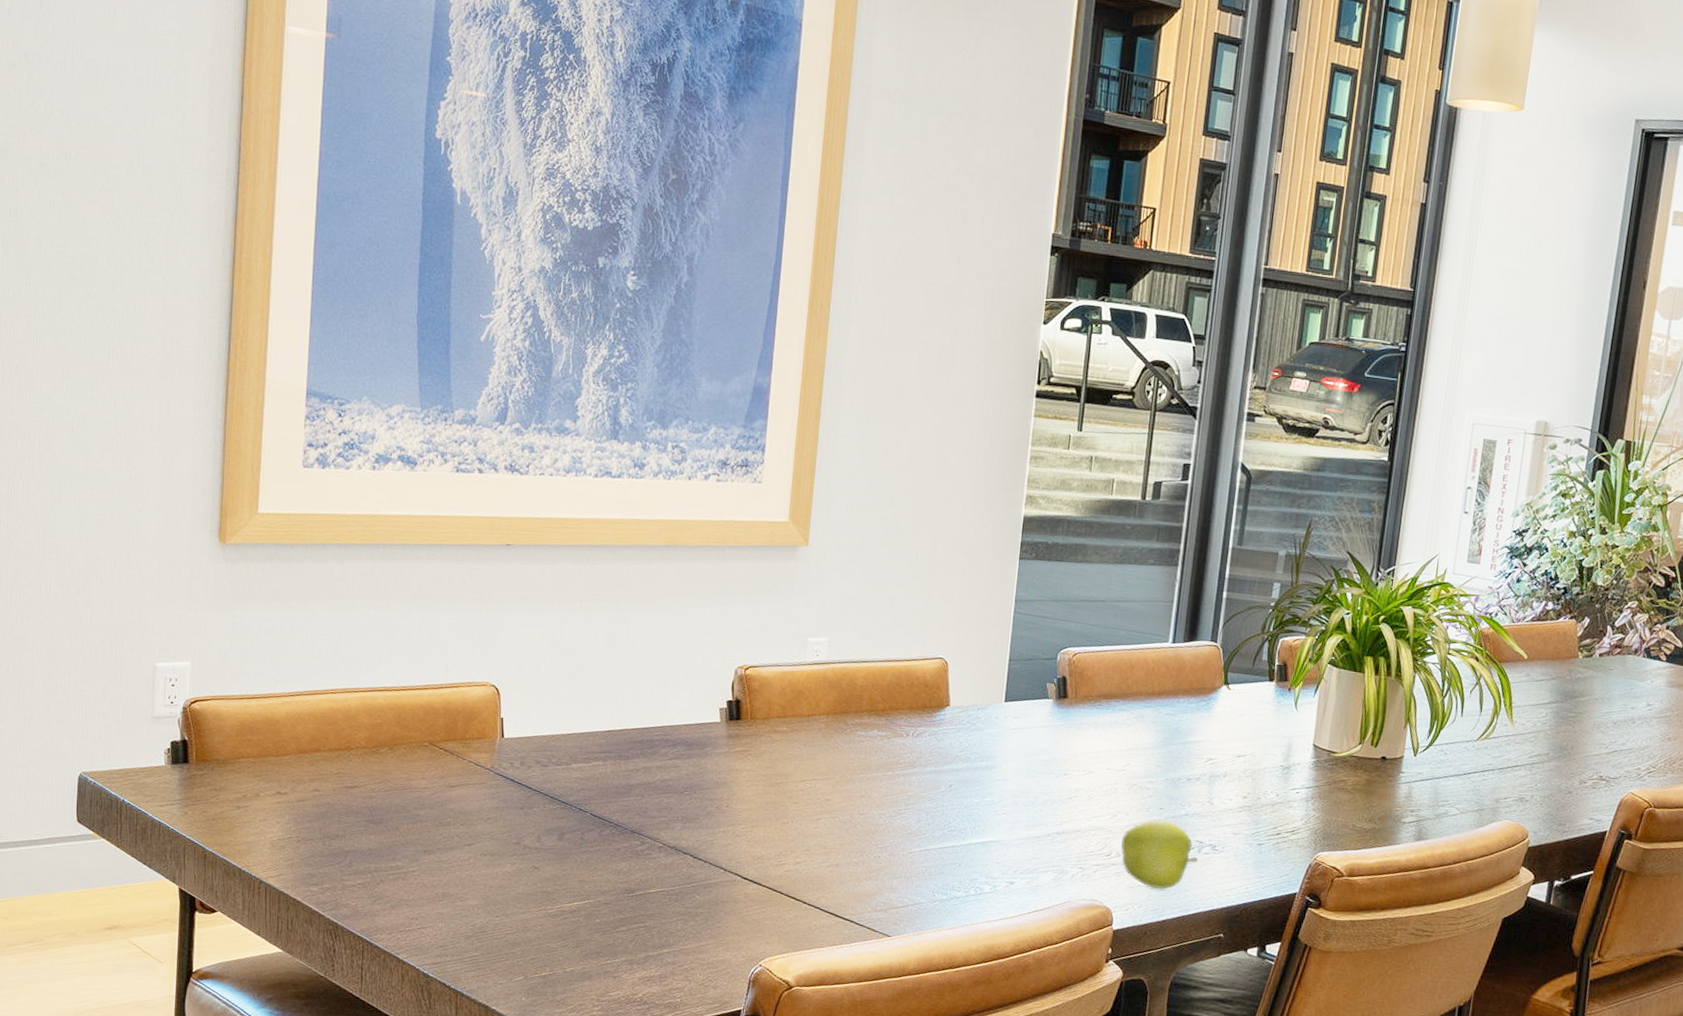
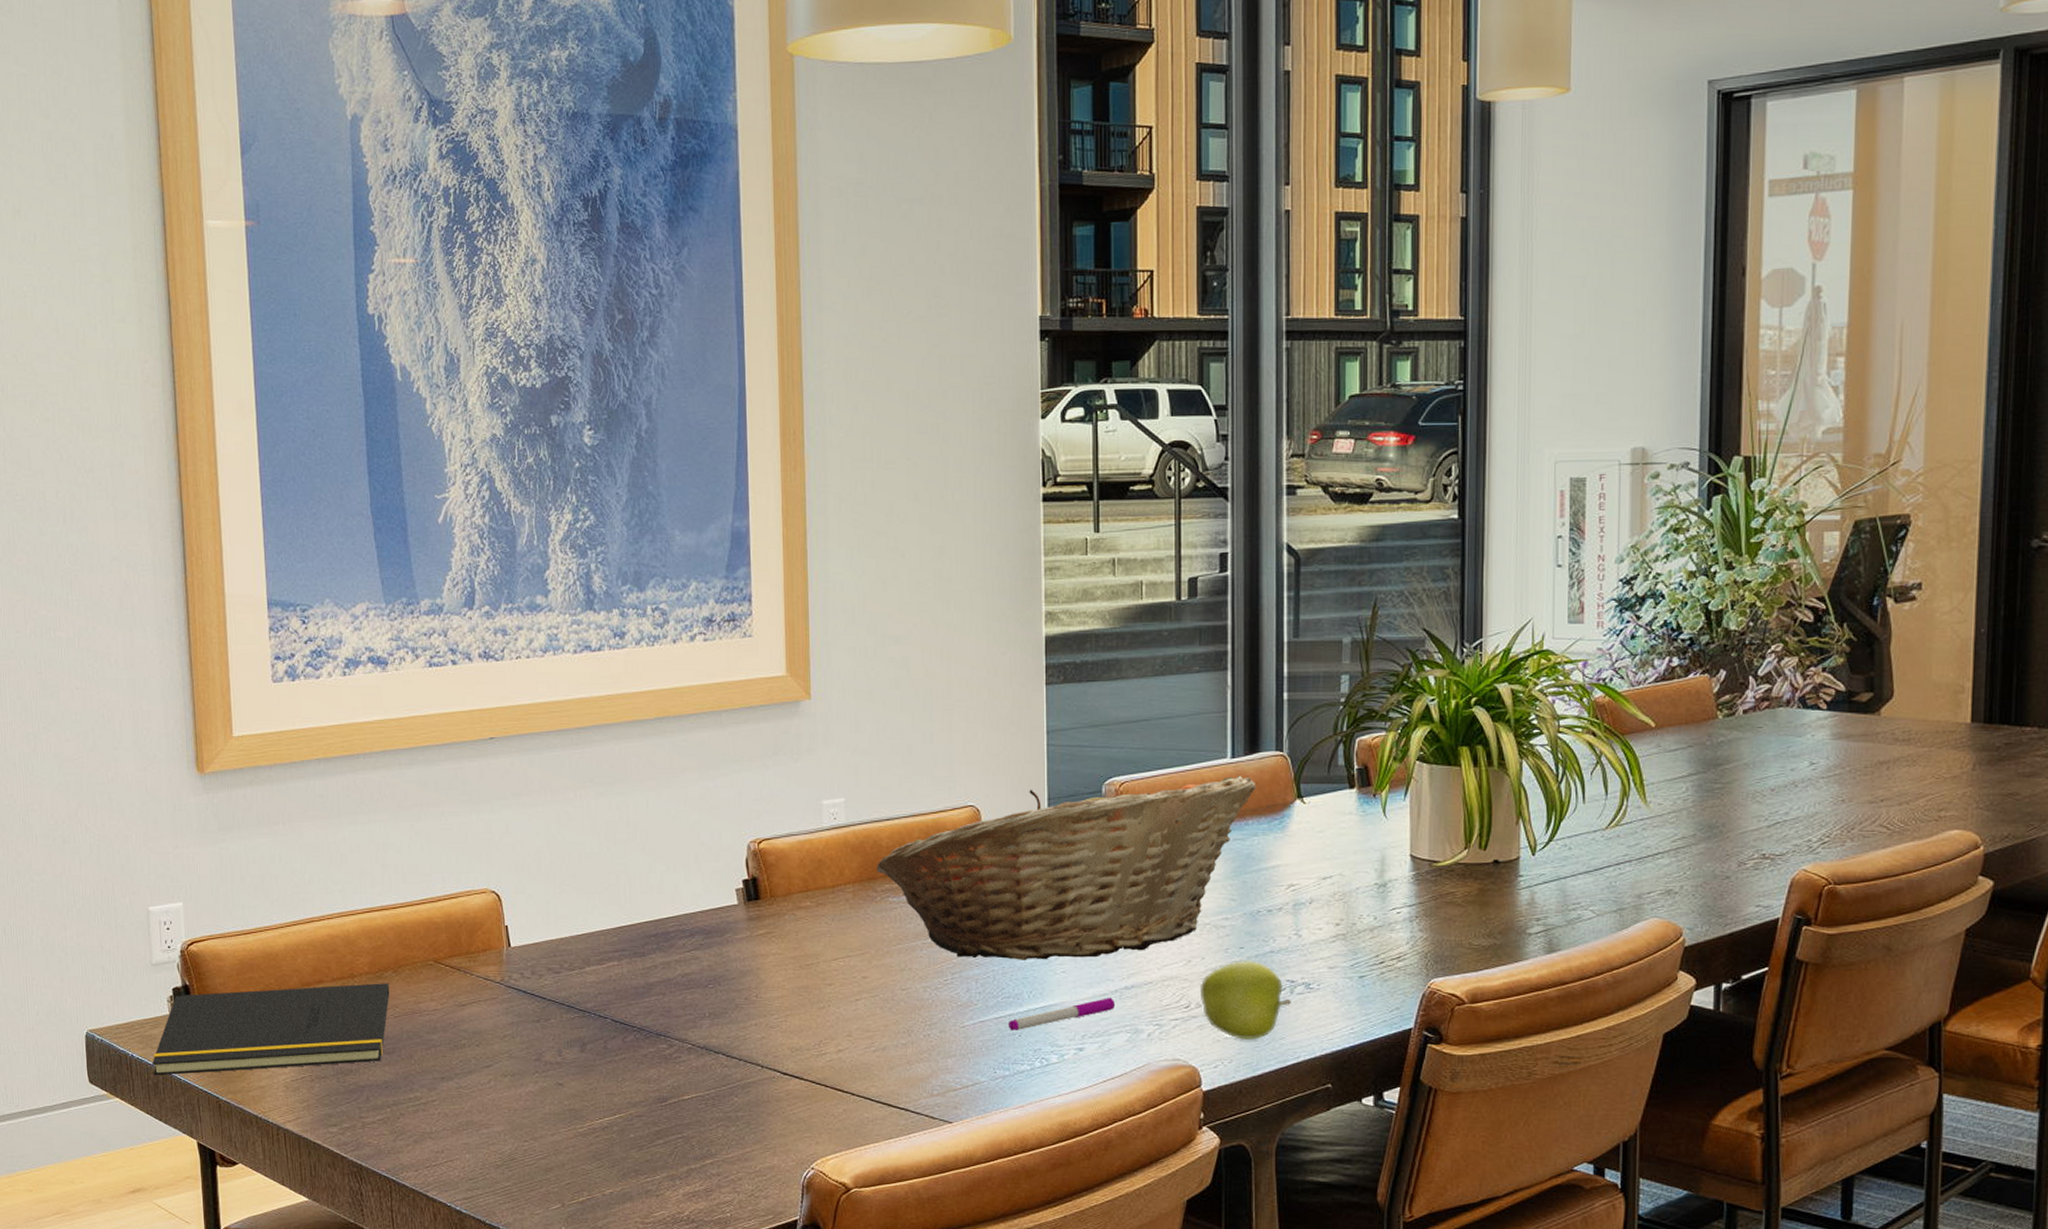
notepad: none [142,748,384,830] -> present [152,983,390,1076]
fruit basket: none [850,649,1191,804] -> present [877,775,1257,960]
pen: none [951,840,1046,861] -> present [1009,998,1114,1031]

